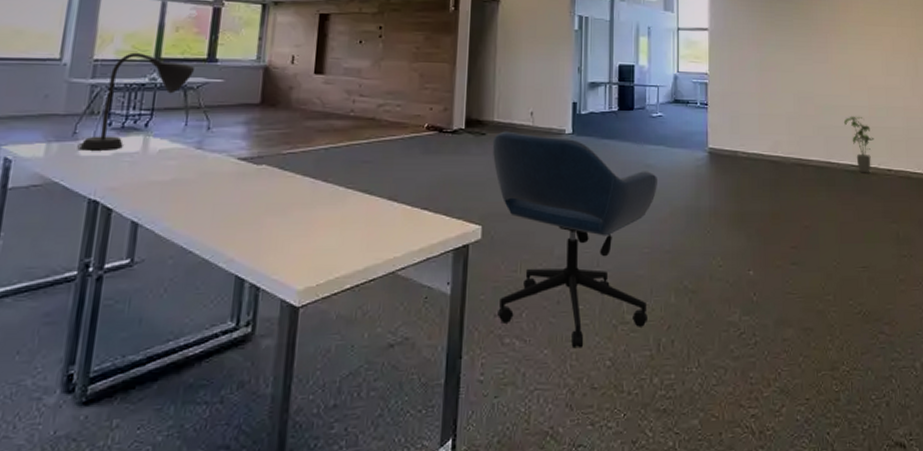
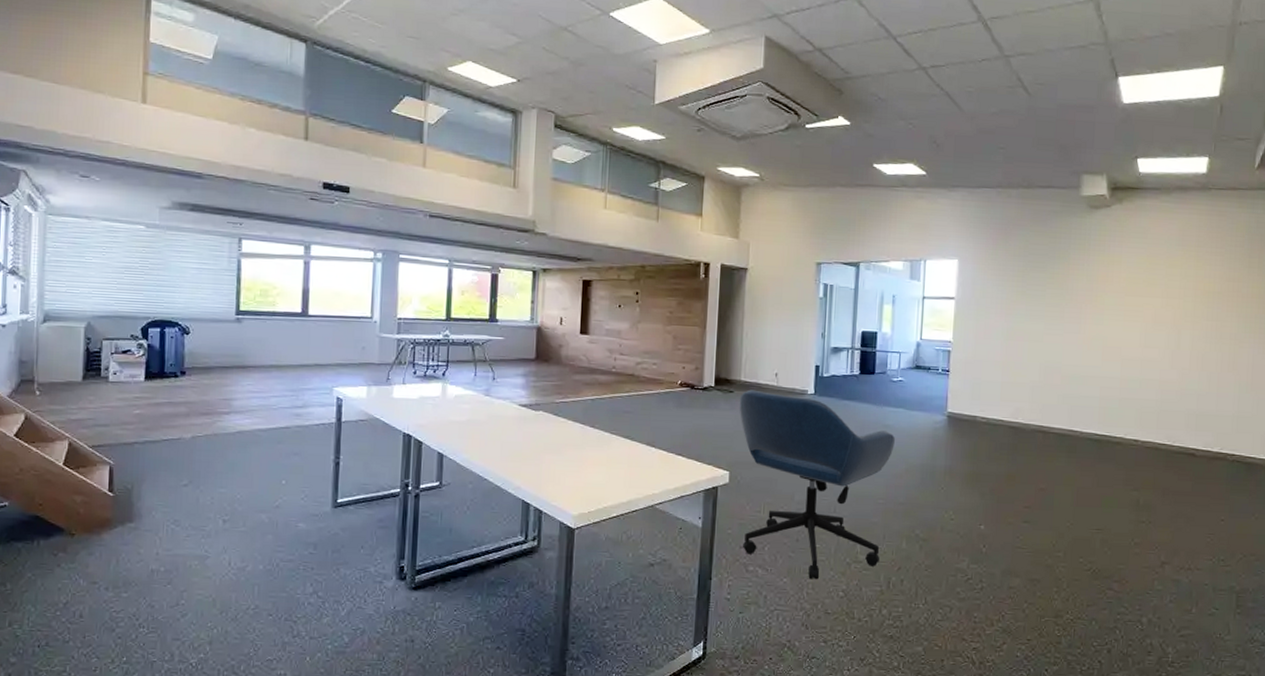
desk lamp: present [77,52,196,151] -> none [391,312,480,394]
house plant: present [843,116,874,173] -> none [1091,386,1123,443]

